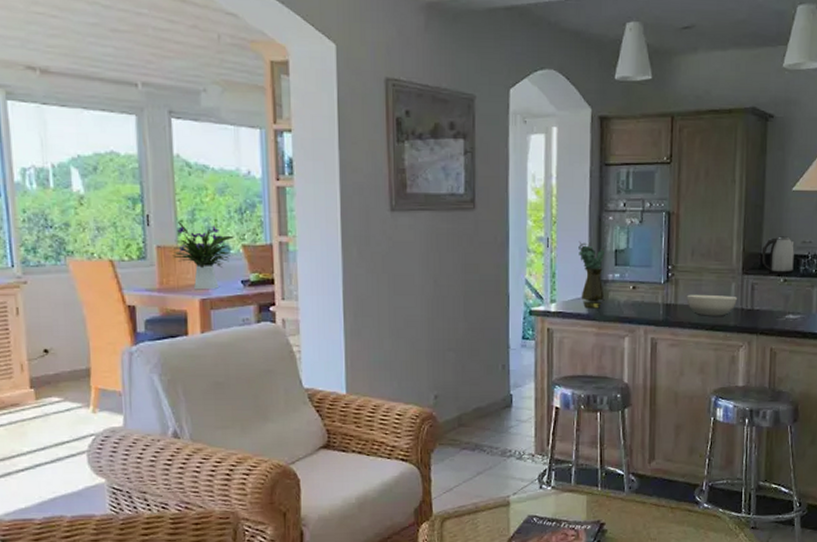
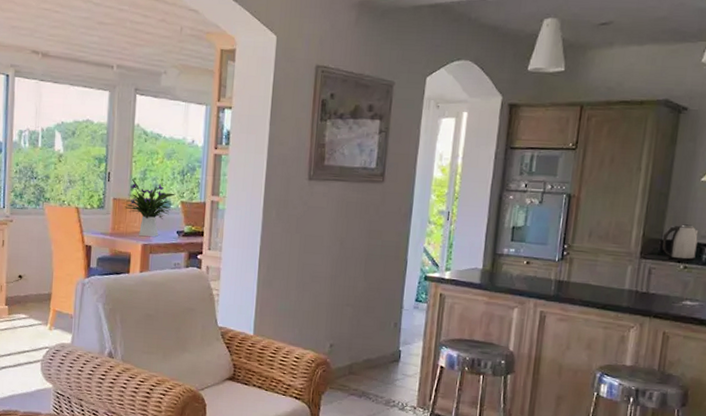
vase: present [578,241,605,309] -> none [475,216,503,280]
bowl: present [686,294,738,316] -> none [579,273,633,297]

